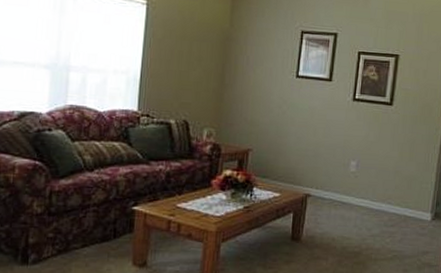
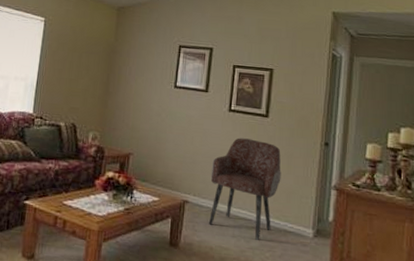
armchair: none [330,127,404,227] -> present [208,138,281,240]

